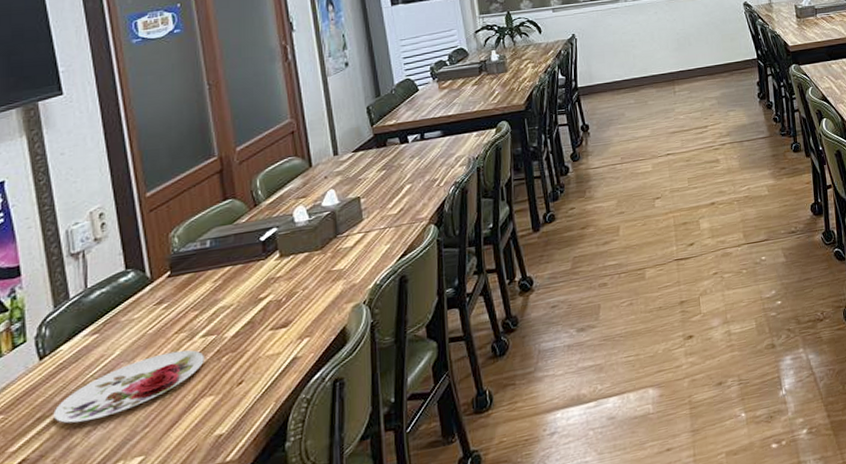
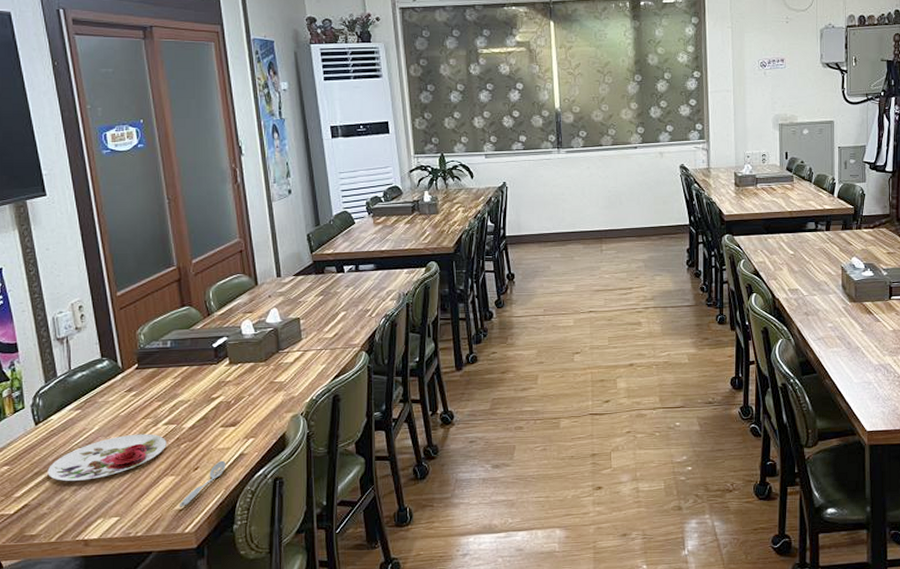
spoon: none [220,368,276,432] -> present [180,460,226,507]

